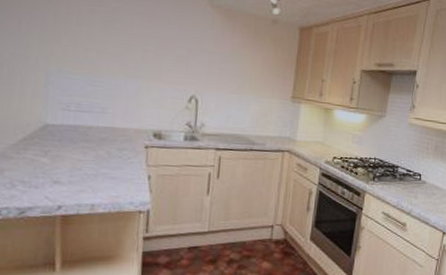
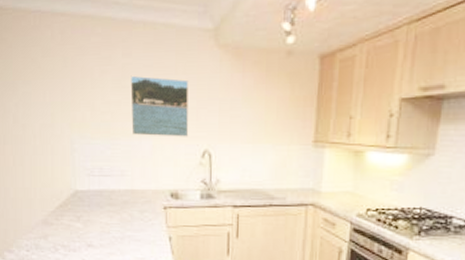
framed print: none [117,19,181,82] -> present [130,75,189,137]

